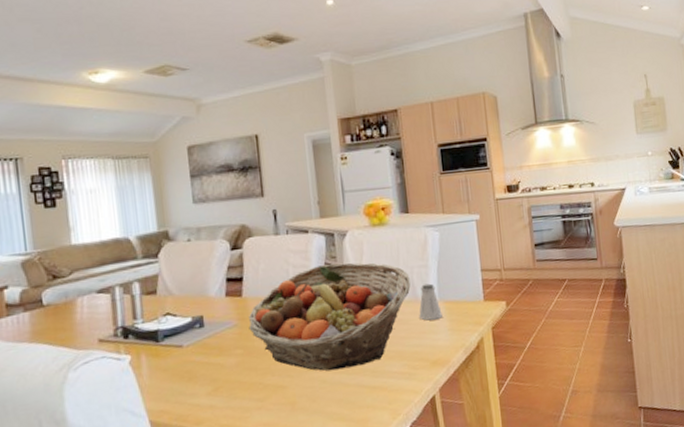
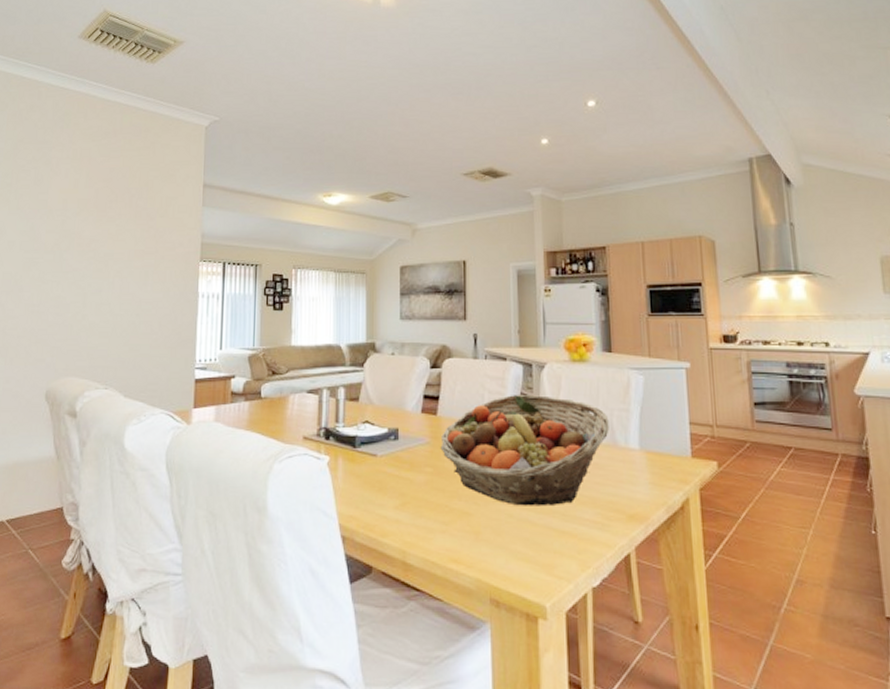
saltshaker: present [419,283,442,321] -> none [617,429,643,469]

